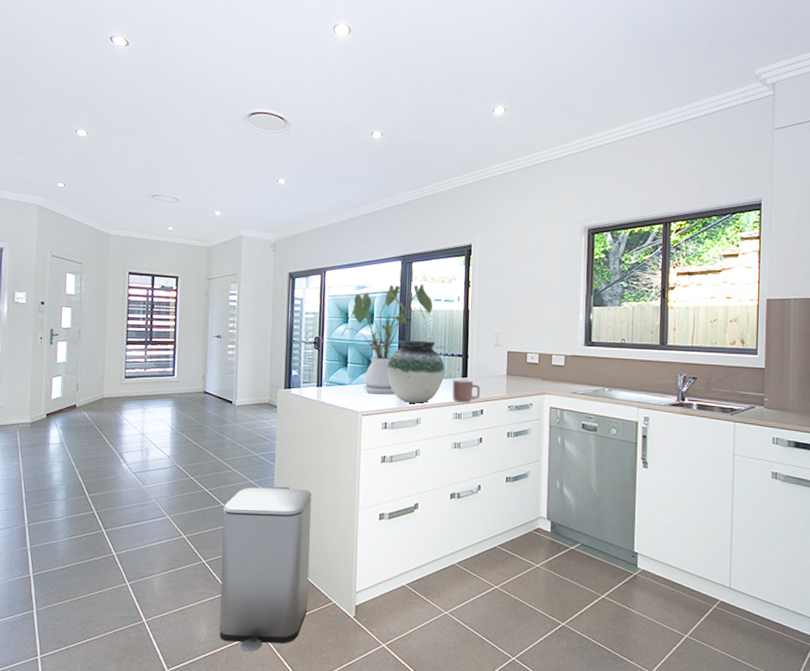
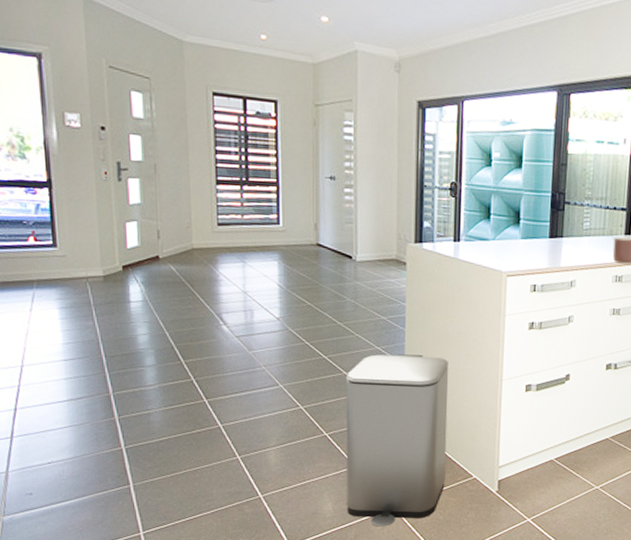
house plant: present [341,284,433,395] -> none [482,120,594,253]
vase: present [386,340,444,404] -> none [536,189,605,264]

